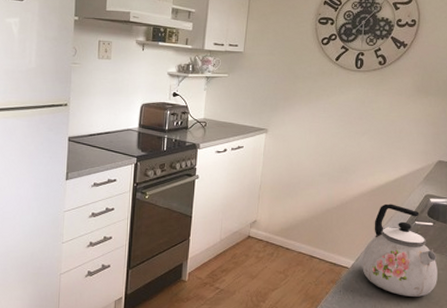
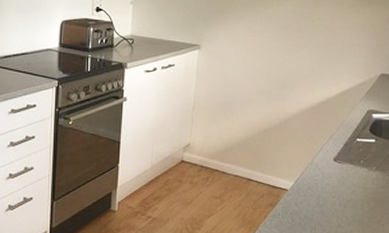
kettle: present [362,203,438,297] -> none [302,121,379,217]

